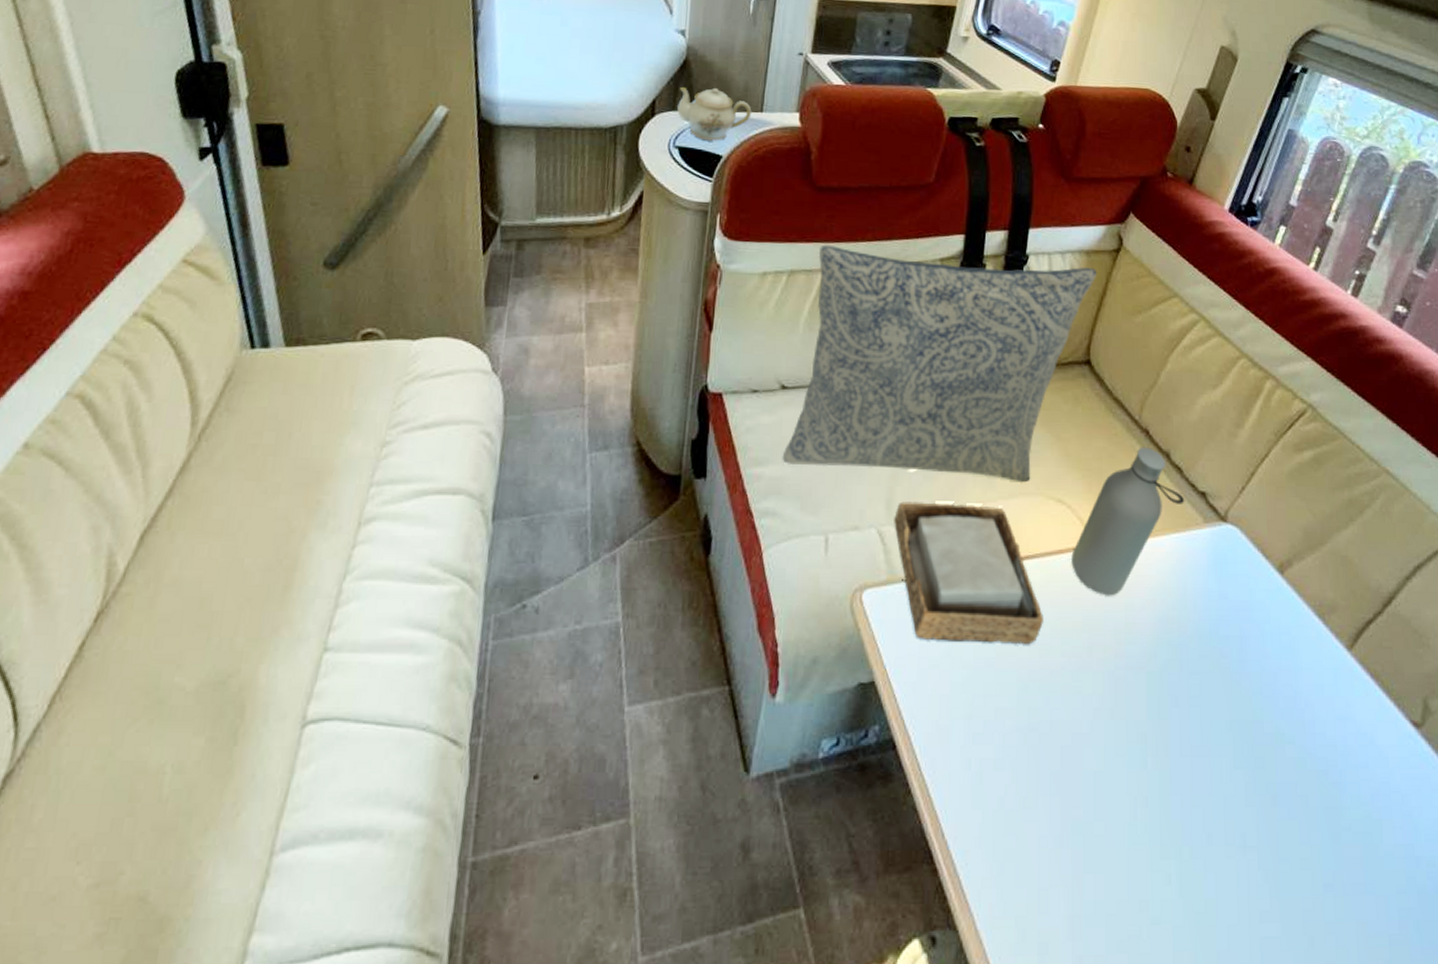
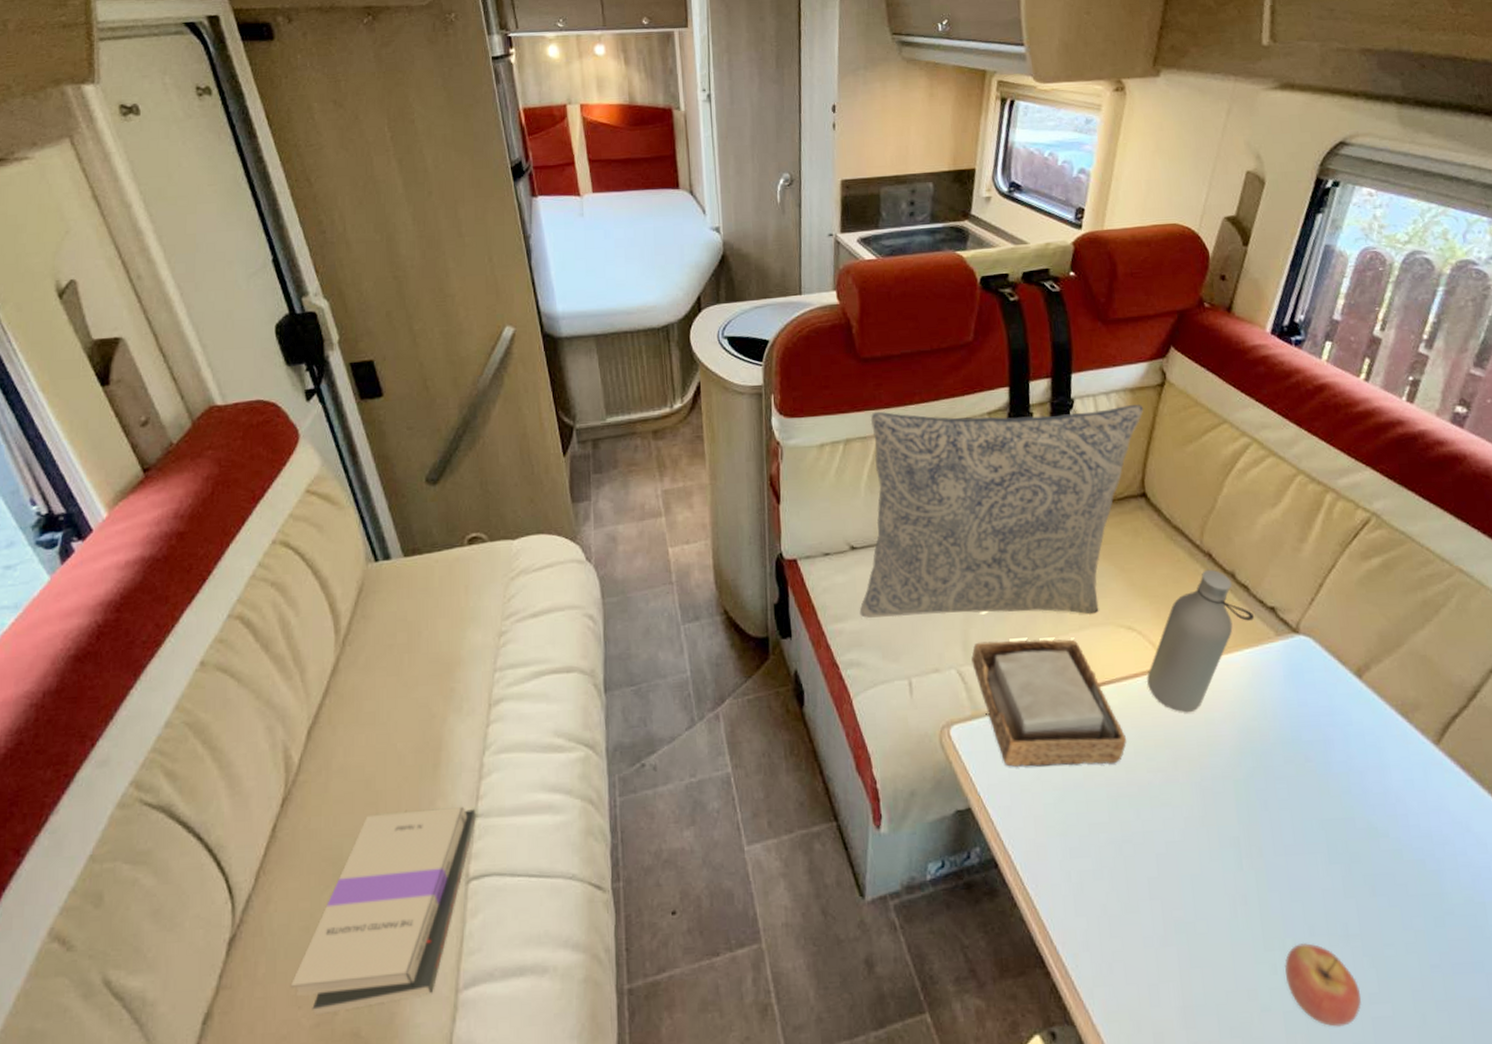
books: none [71,638,327,874] -> present [290,807,477,1016]
teapot: present [677,87,752,141] -> none [721,277,791,328]
fruit: none [1179,853,1253,946] -> present [1285,943,1362,1027]

